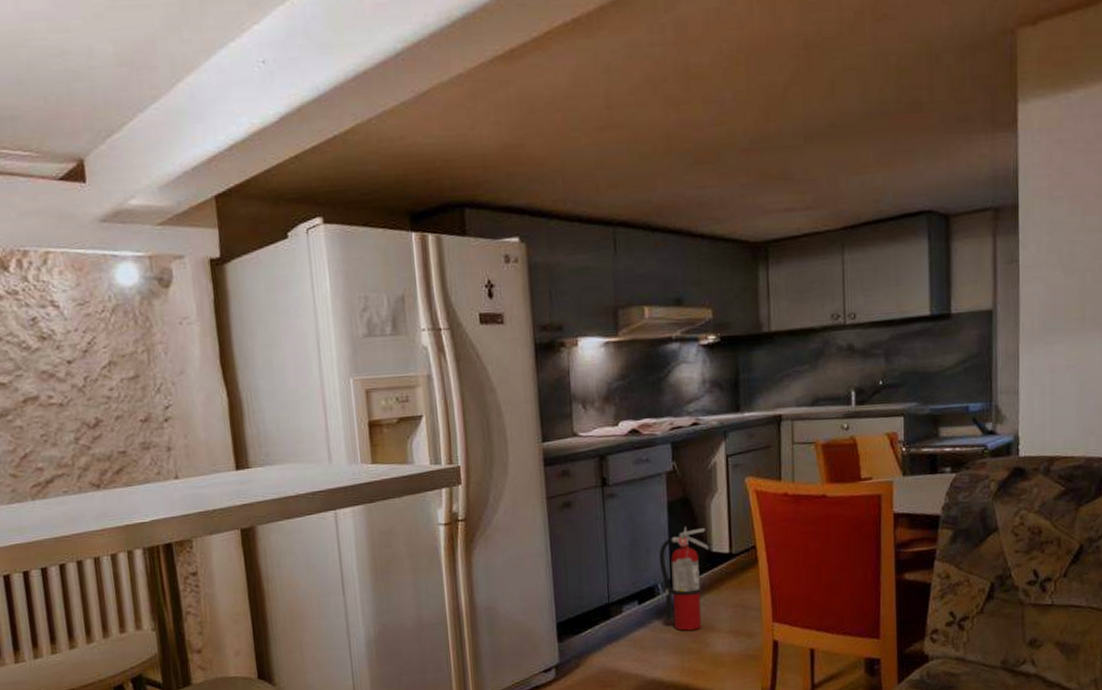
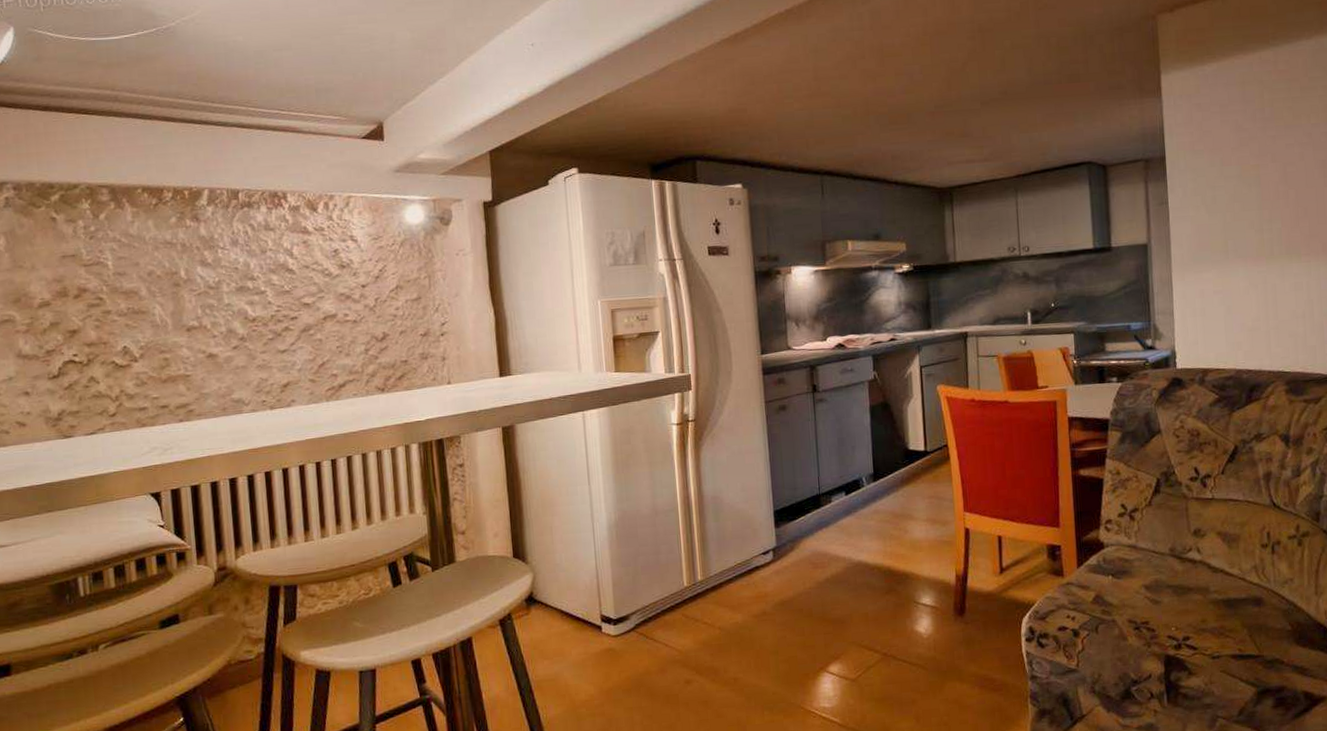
fire extinguisher: present [658,526,709,631] -> none [862,427,906,519]

